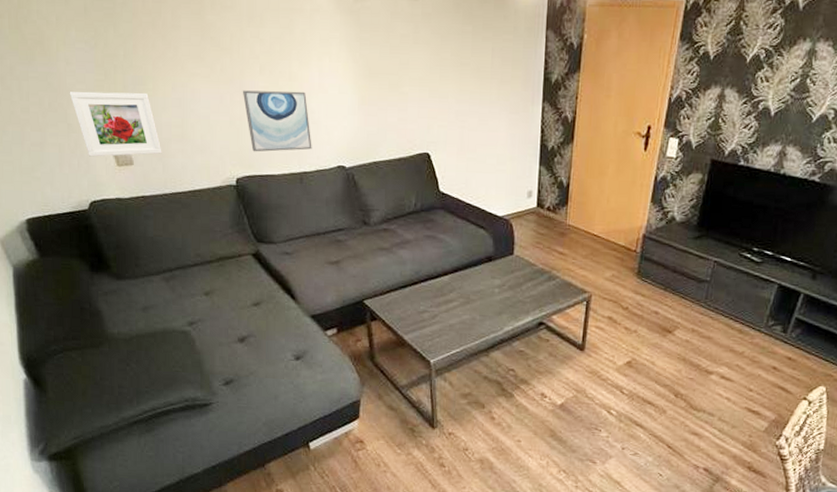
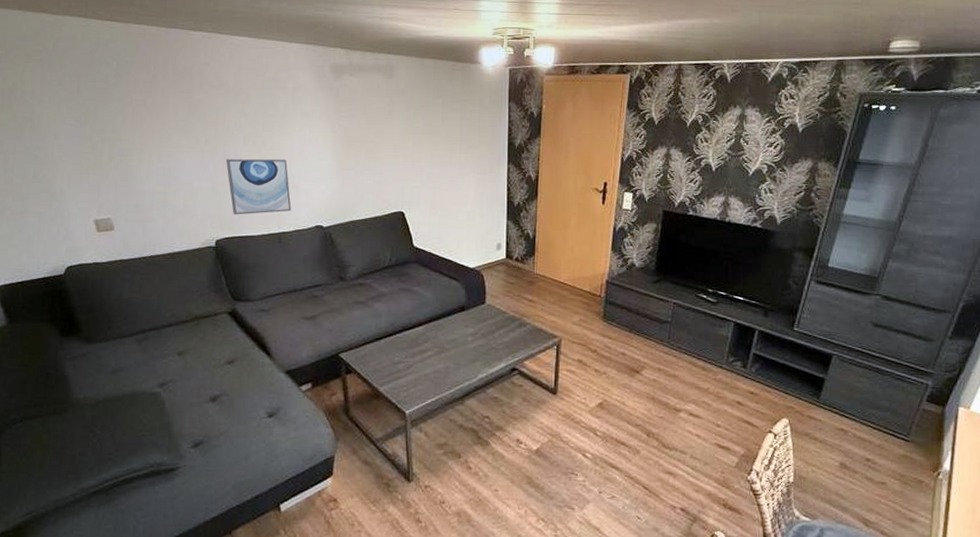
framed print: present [69,91,162,157] -> none [55,163,144,224]

